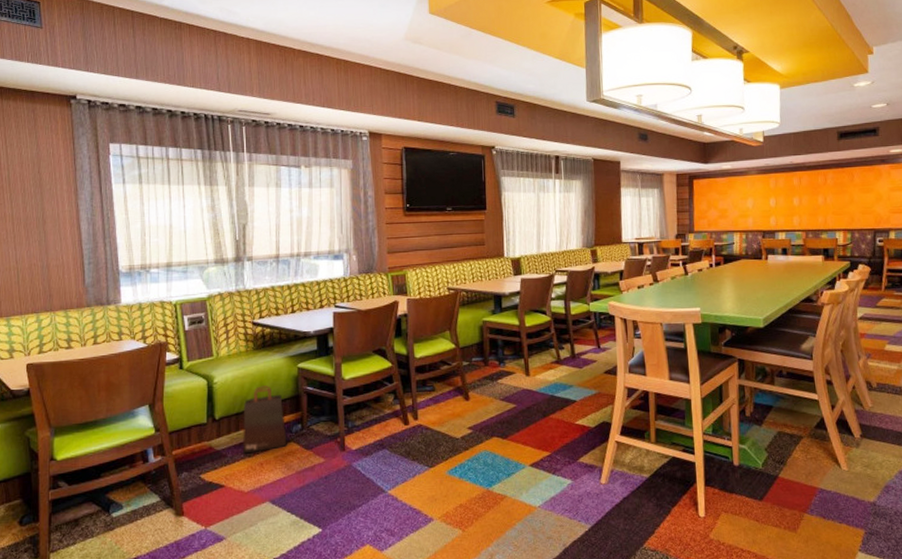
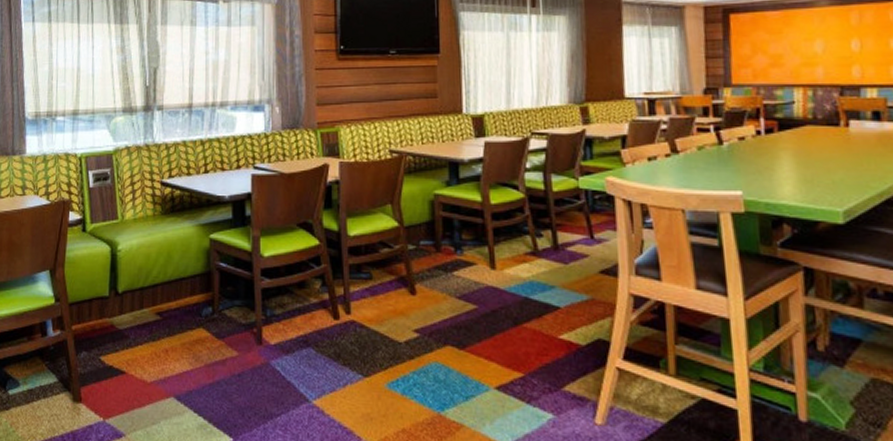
shopping bag: present [243,385,287,454] -> none [147,257,196,337]

